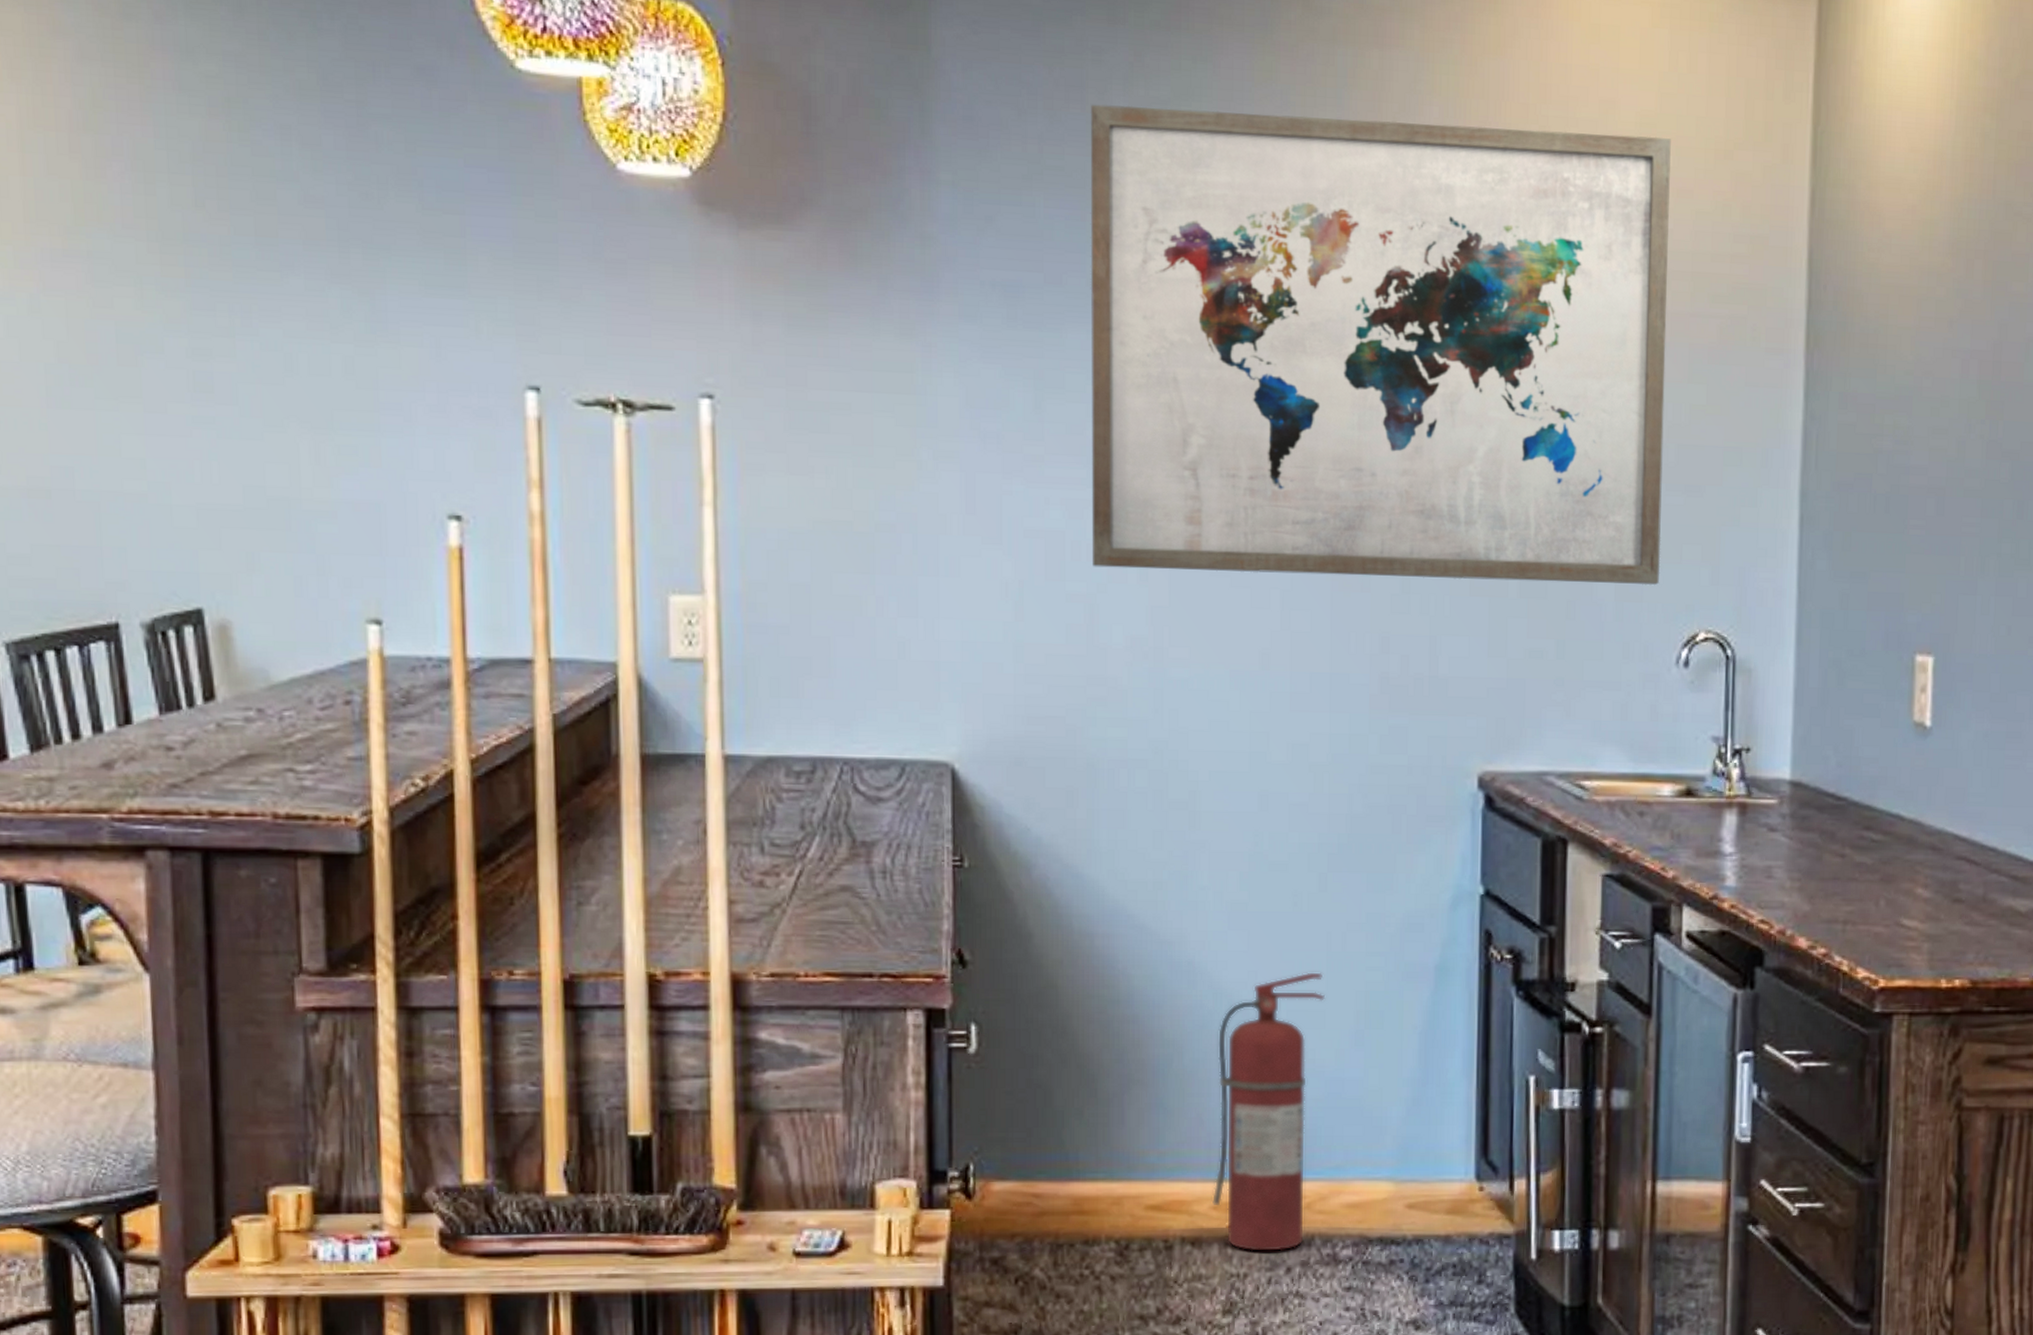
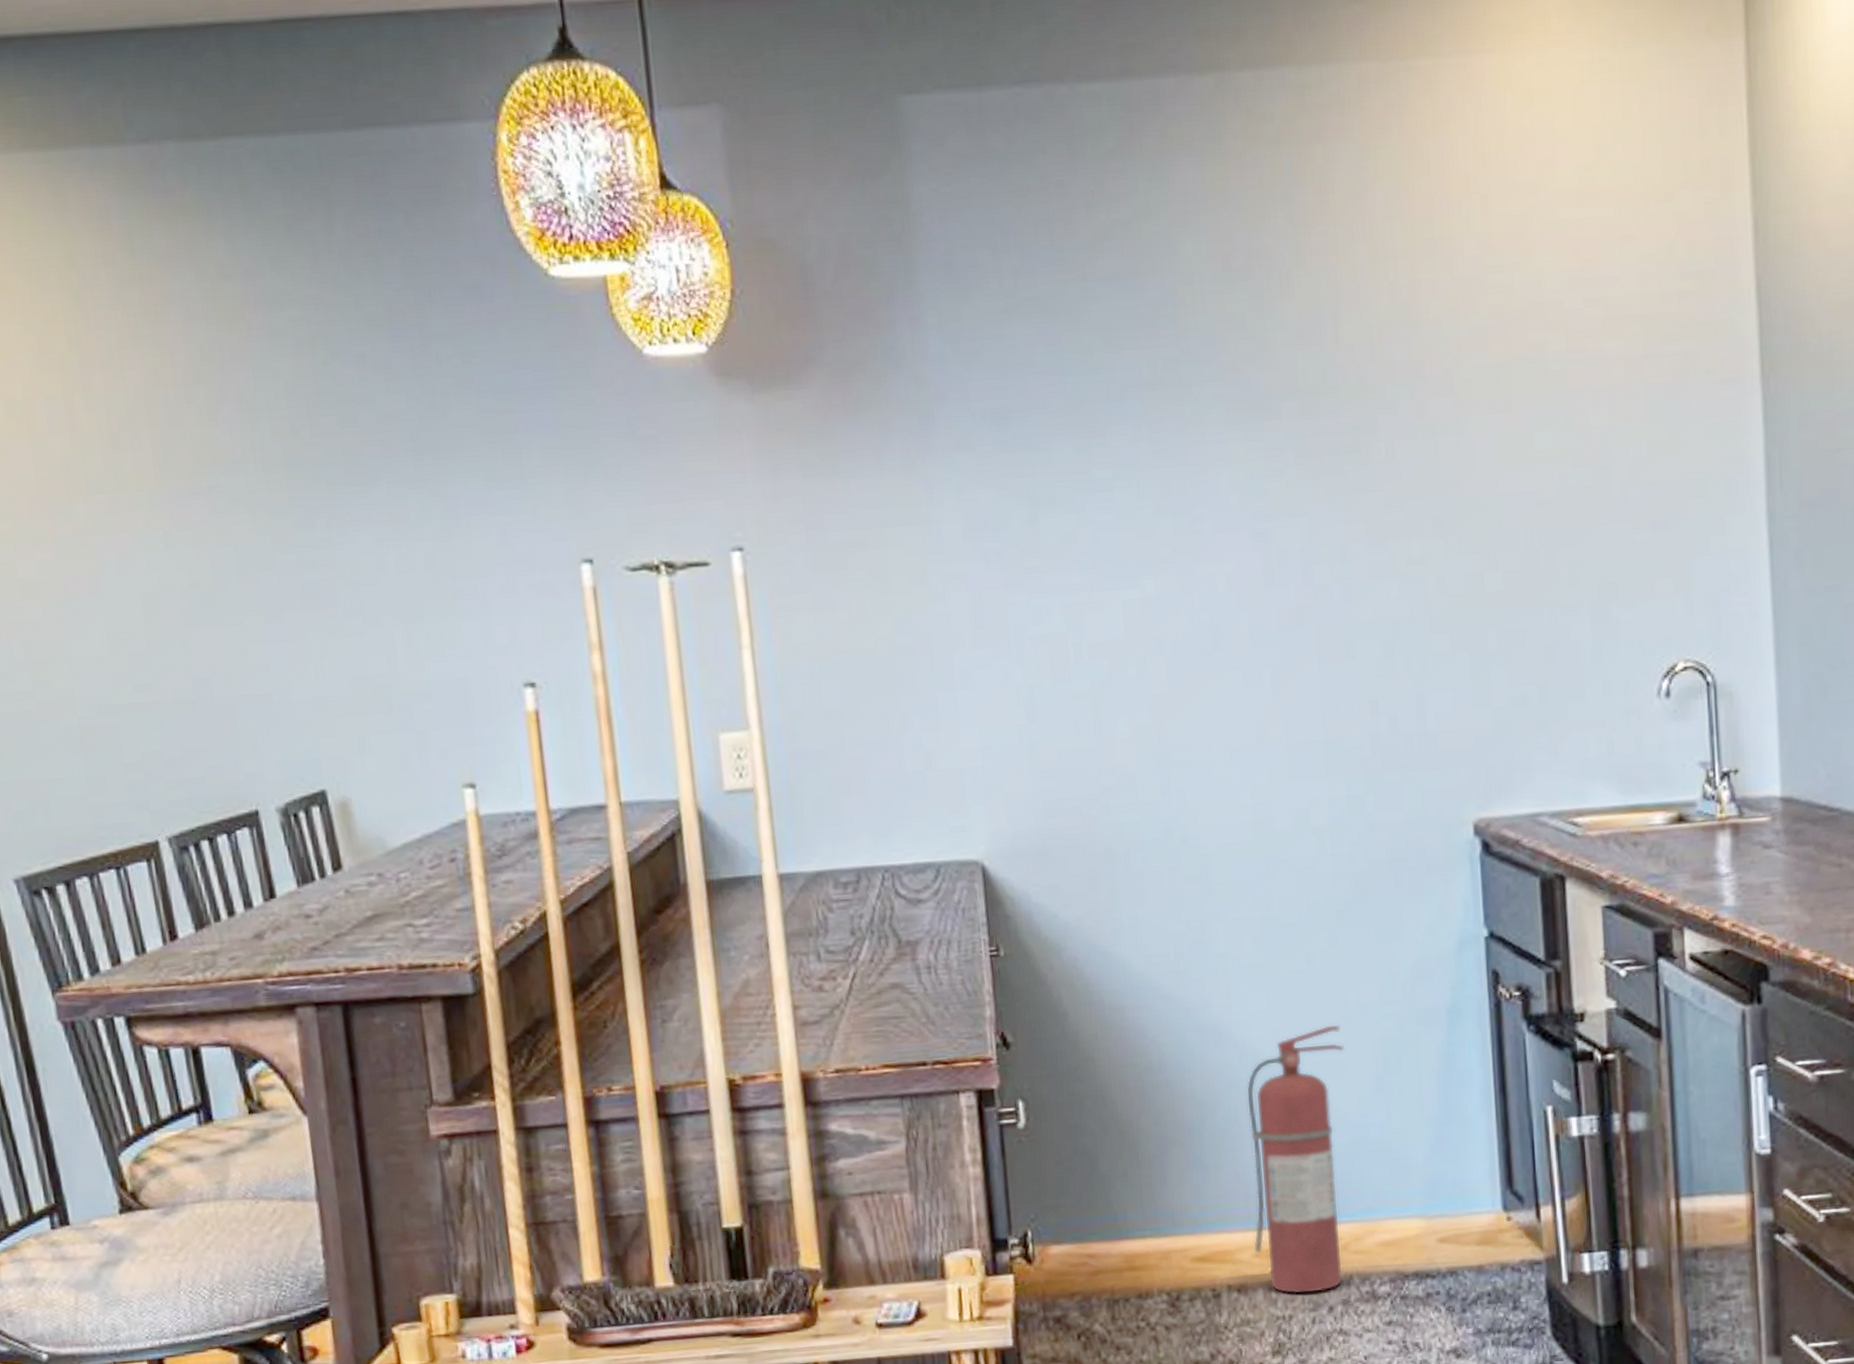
wall art: present [1090,104,1671,586] -> none [1058,189,1635,665]

